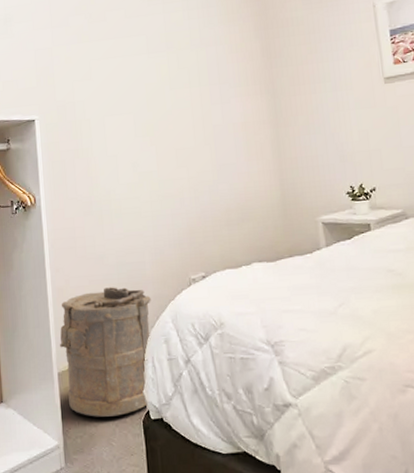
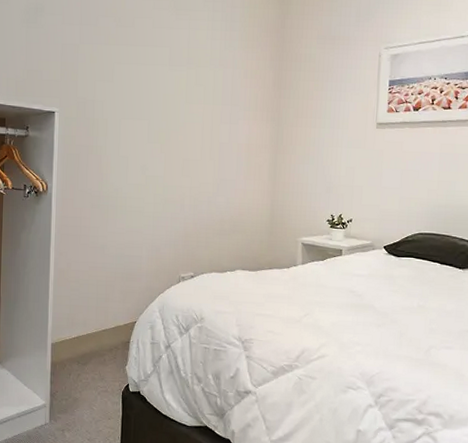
laundry hamper: present [60,287,151,417] -> none [56,274,143,386]

